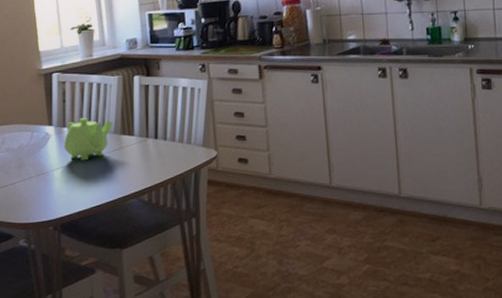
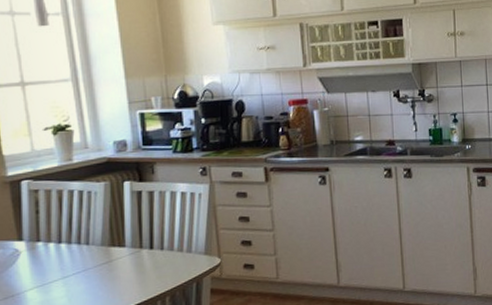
teapot: present [64,118,113,161] -> none [39,230,100,278]

